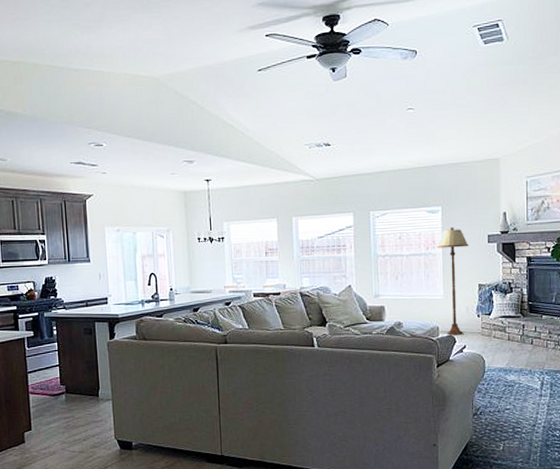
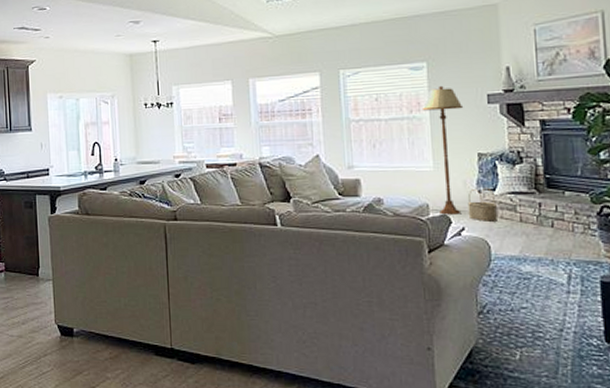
wicker basket: none [469,313,491,341] -> present [467,188,497,222]

